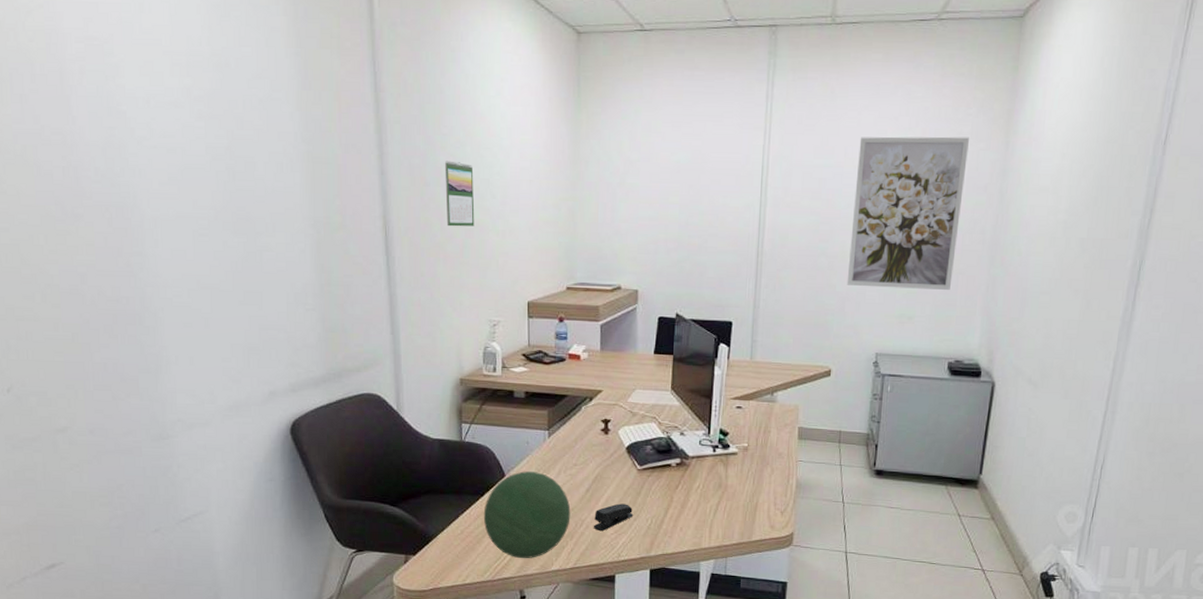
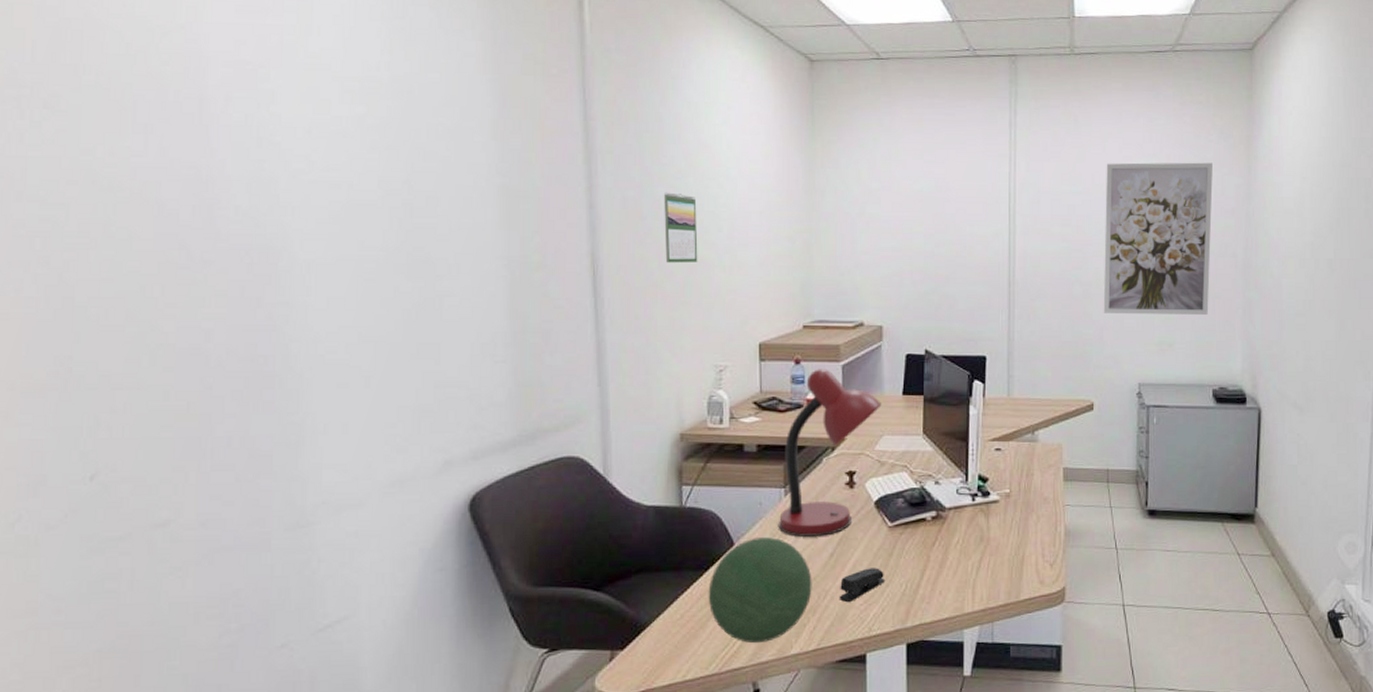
desk lamp: none [542,327,635,474] -> present [778,369,882,537]

